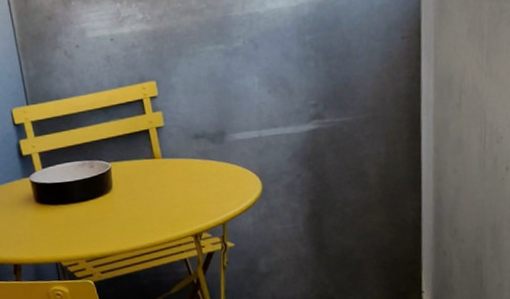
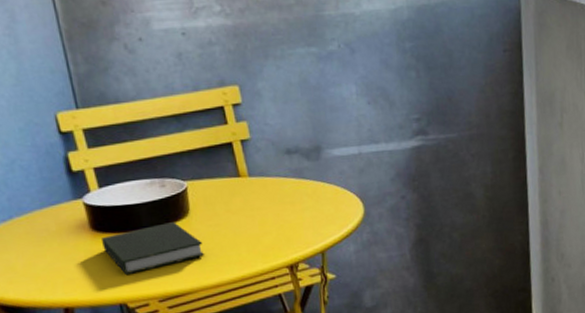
book: none [43,196,123,240] -> present [102,222,204,276]

